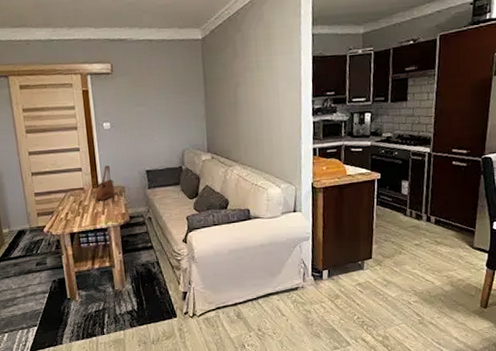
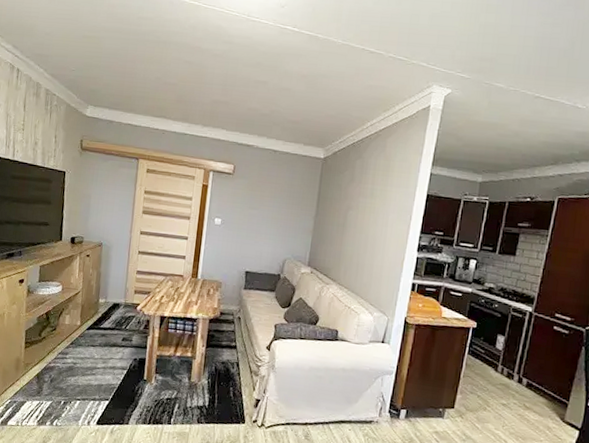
handbag: present [95,165,115,201] -> none [191,258,213,292]

